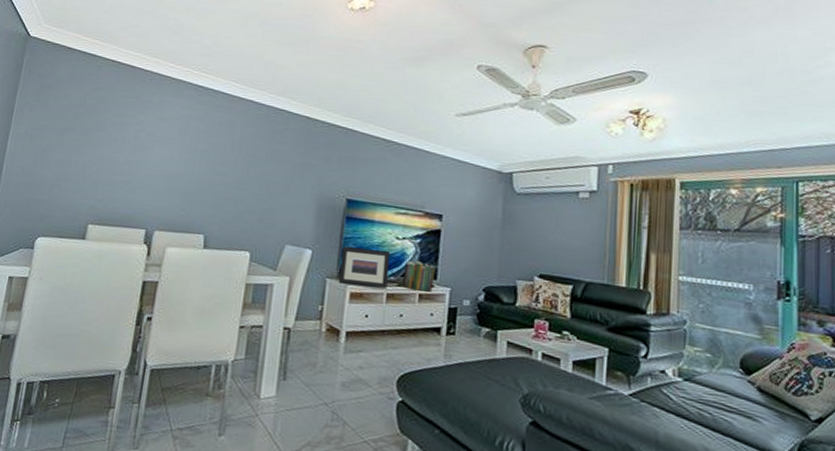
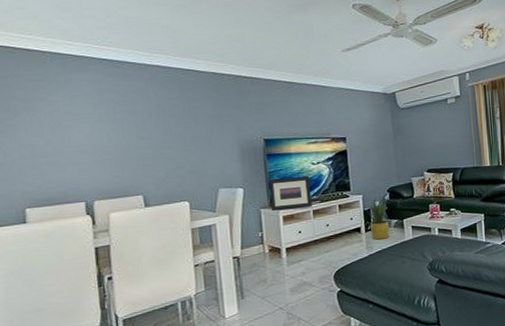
books: present [402,261,436,292] -> none [323,179,349,204]
planter: none [453,296,481,351] -> present [367,198,390,241]

